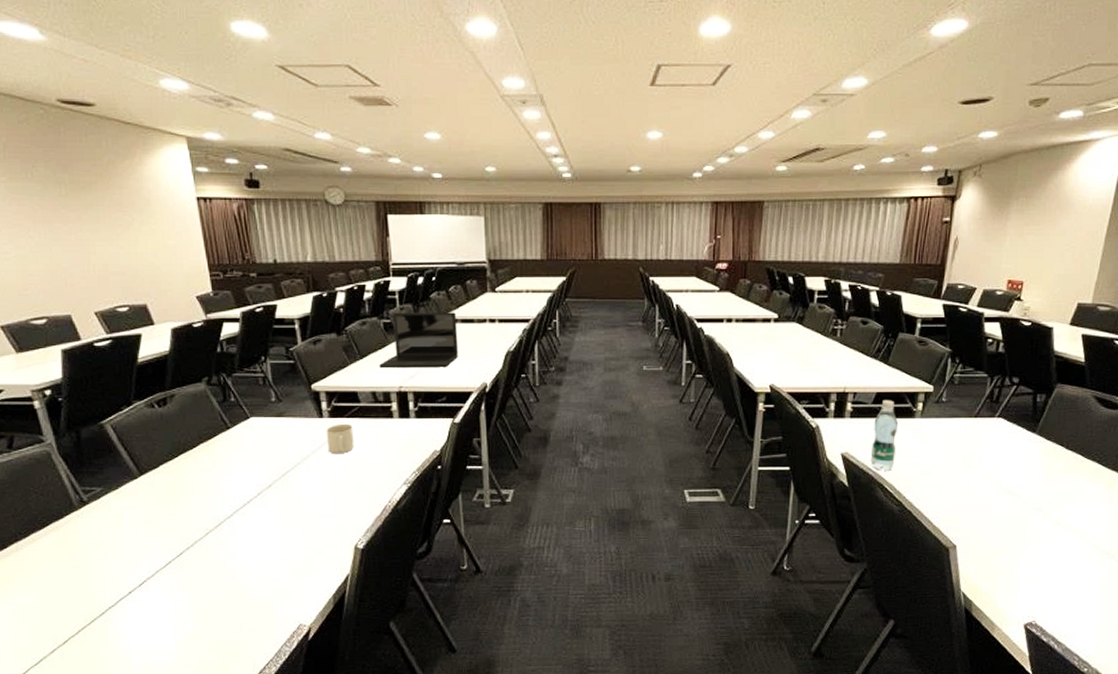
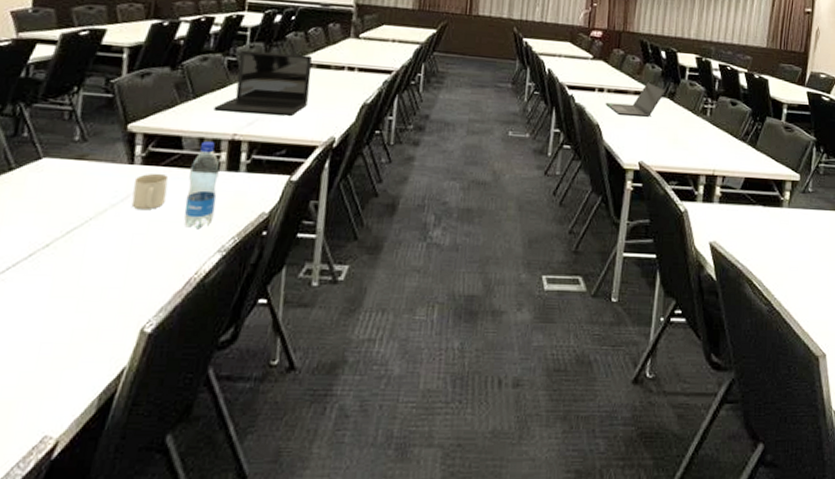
bottle: none [369,395,396,467] -> present [184,141,220,230]
laptop: none [734,308,795,342] -> present [605,82,666,117]
bottle: present [870,400,899,471] -> none [739,186,767,264]

